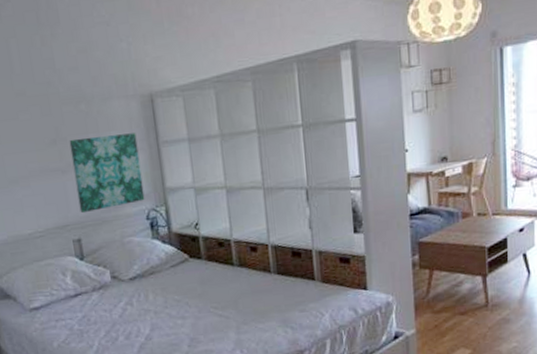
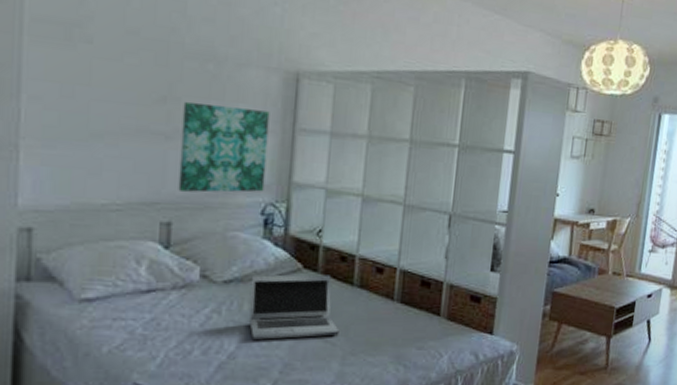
laptop: none [150,260,230,322] -> present [249,274,340,340]

